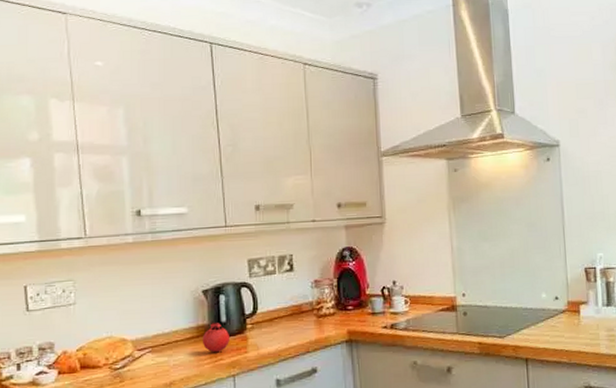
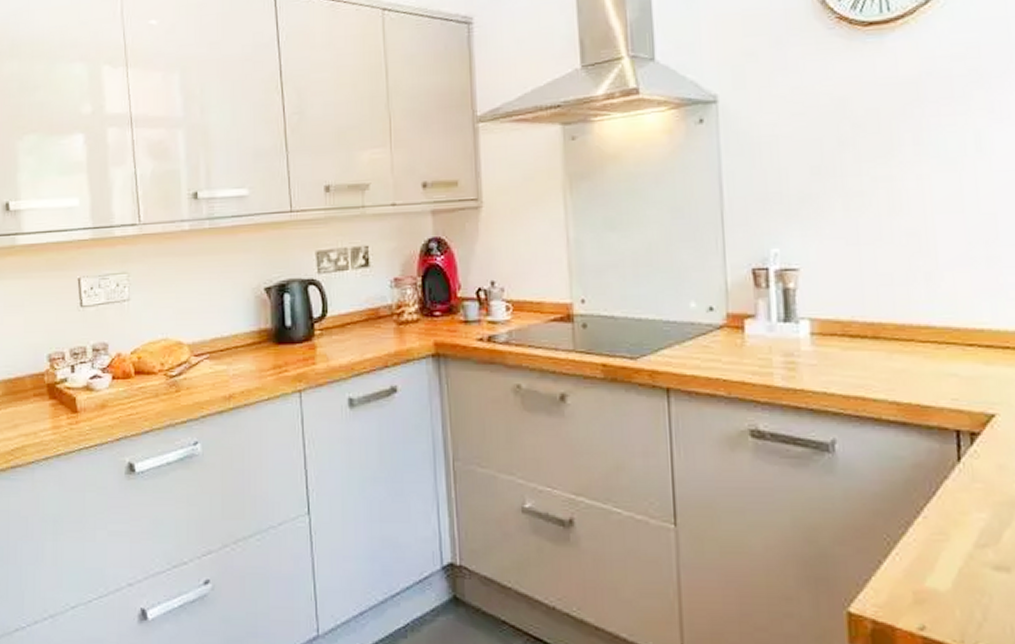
fruit: present [202,323,229,352] -> none [264,327,295,362]

